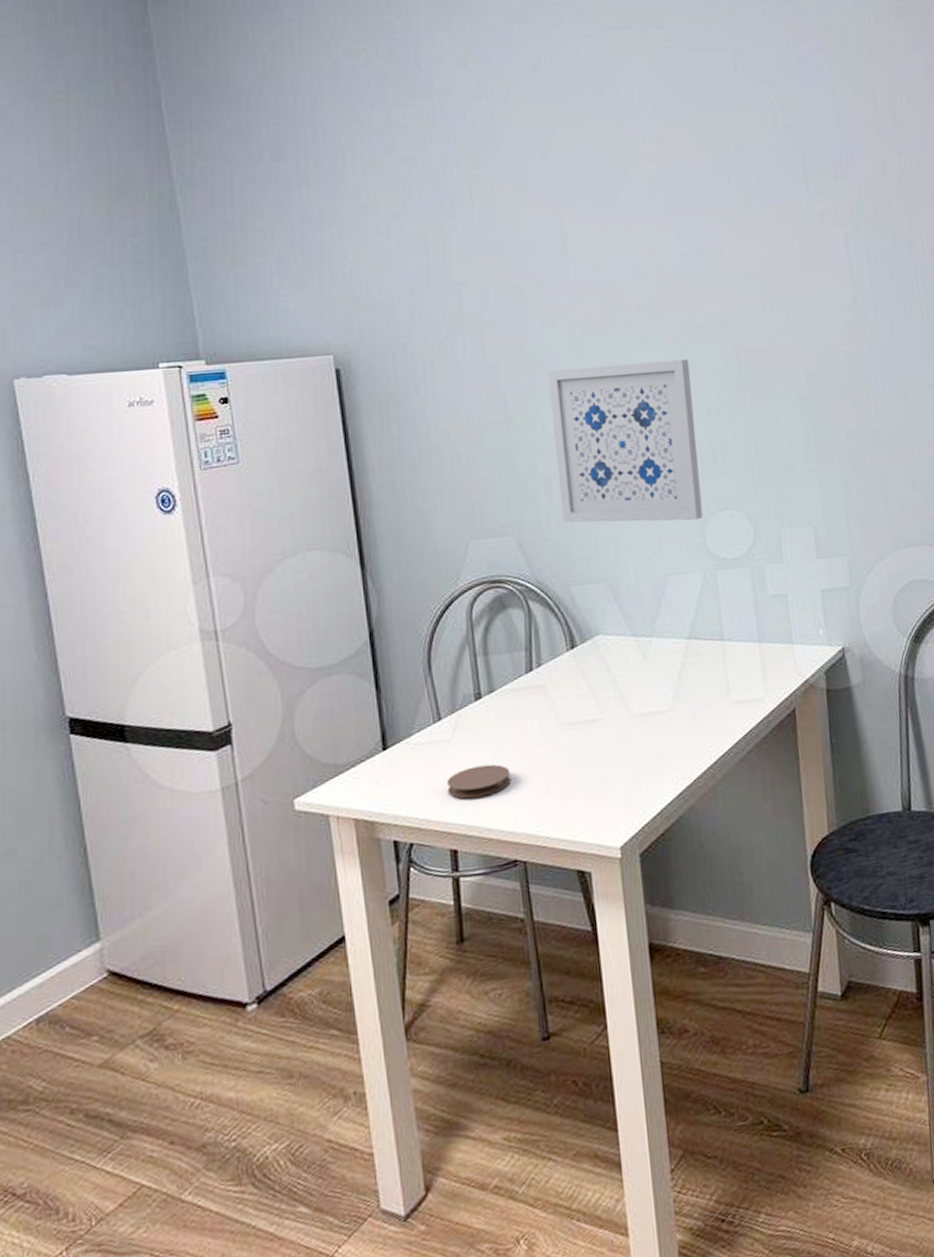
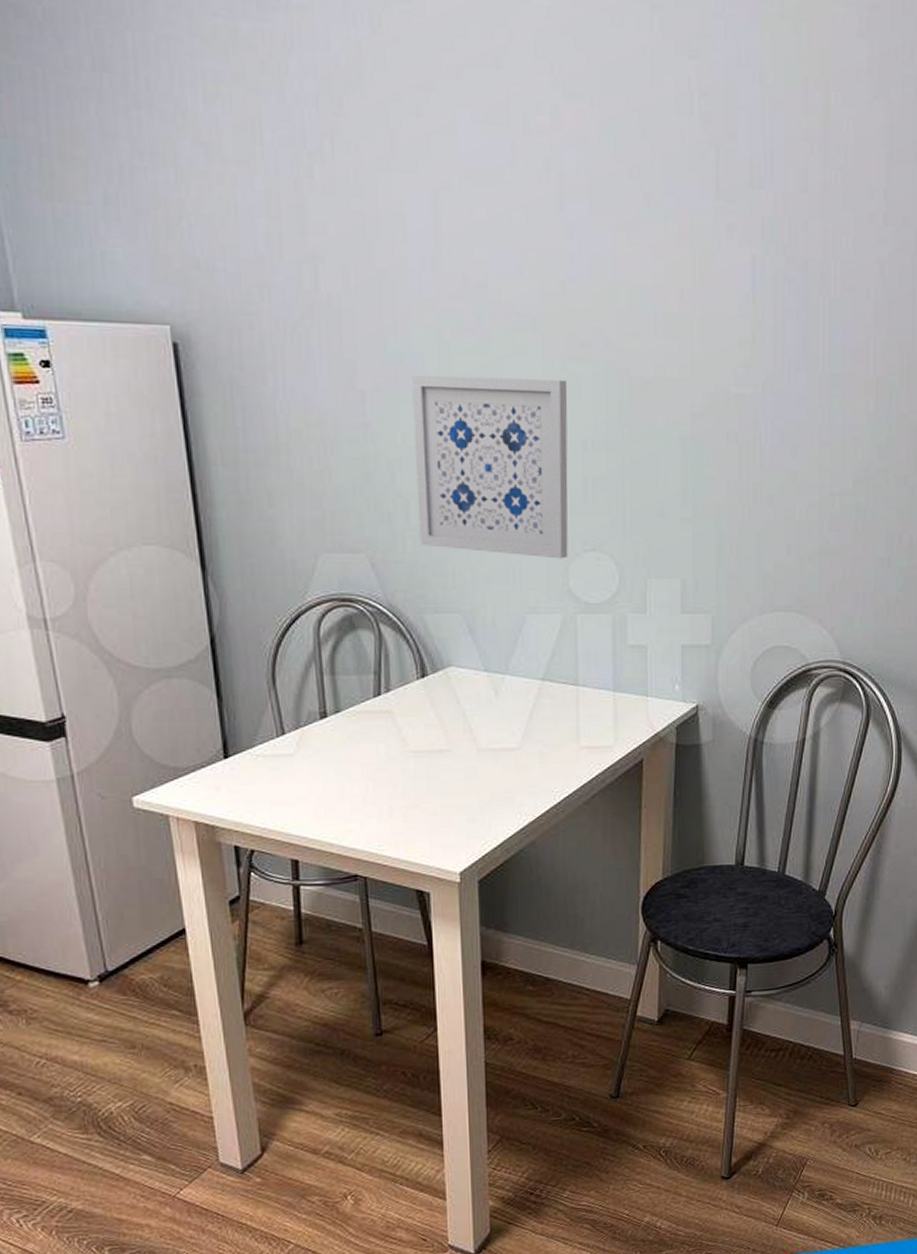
coaster: present [447,764,511,799] -> none [289,782,354,813]

